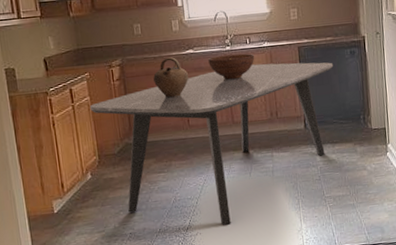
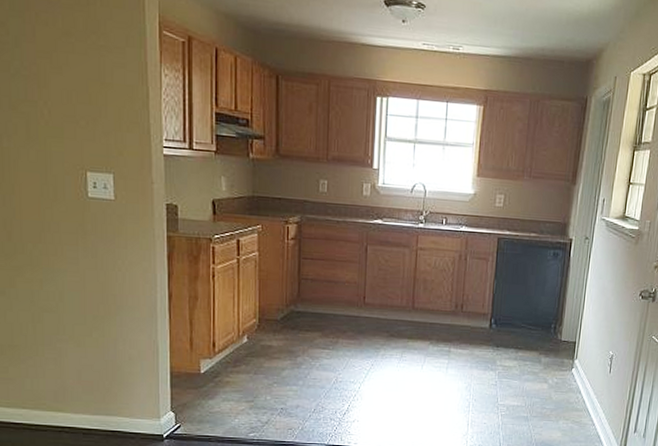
dining table: present [89,62,334,225] -> none [256,248,533,417]
jug: present [153,57,189,98] -> none [333,224,373,270]
fruit bowl: present [208,53,255,80] -> none [397,232,449,262]

